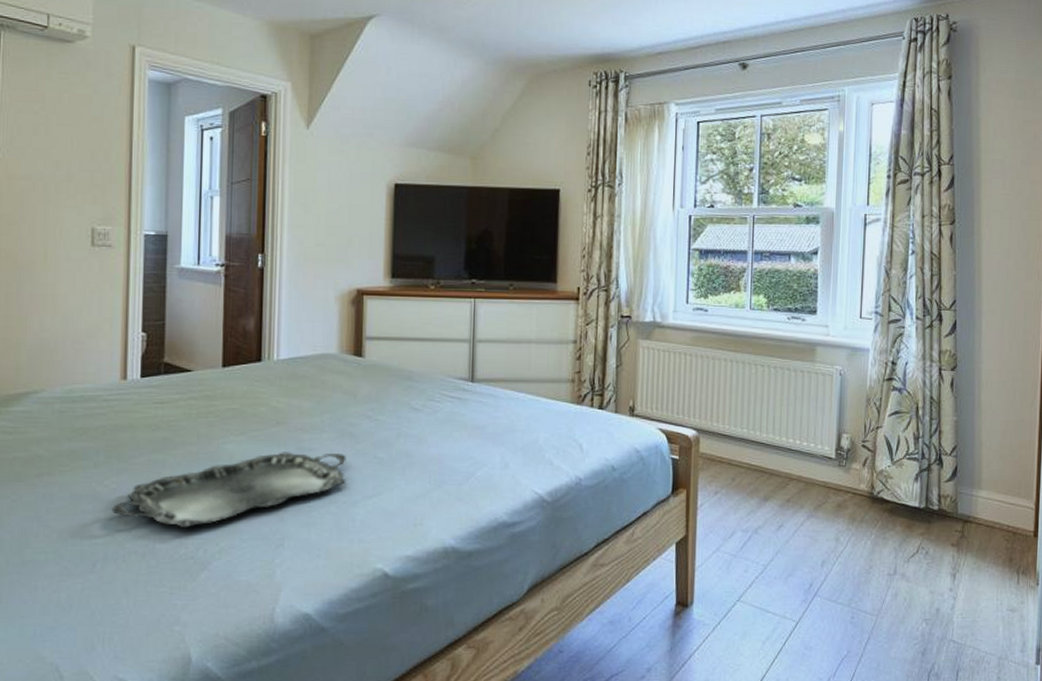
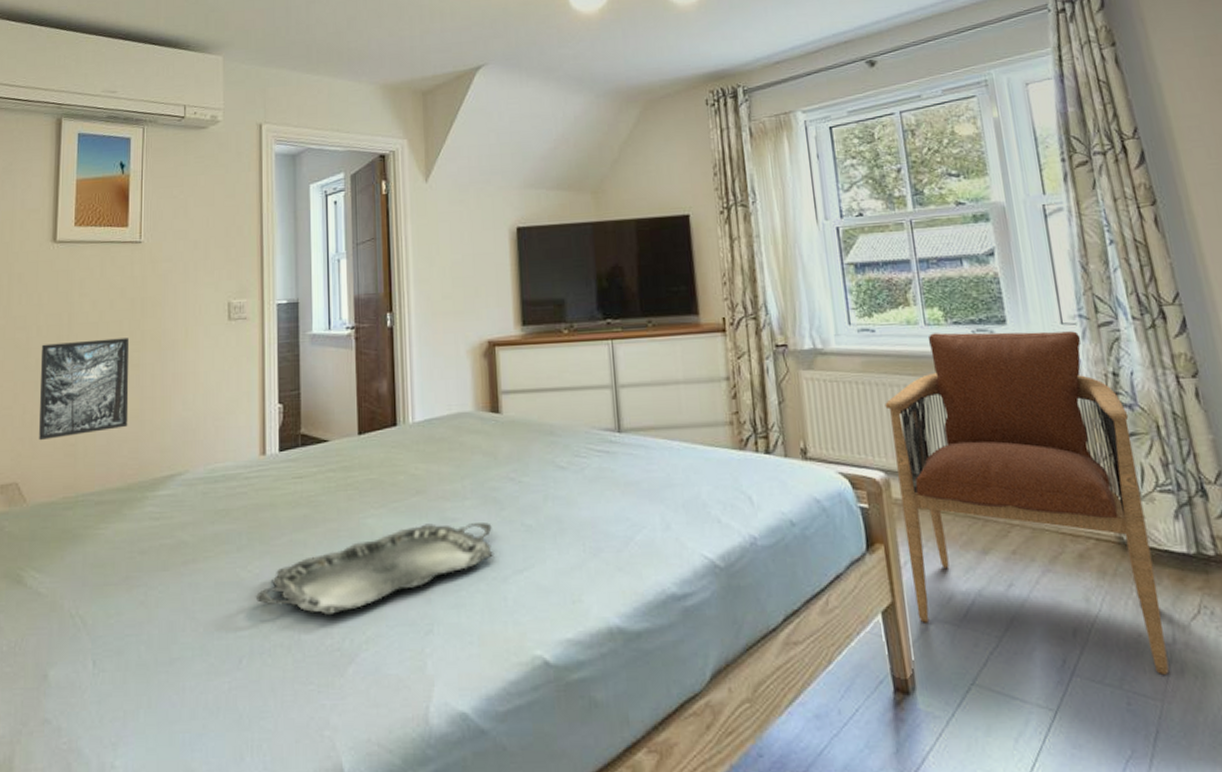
armchair: none [704,317,897,597] -> present [885,331,1170,674]

